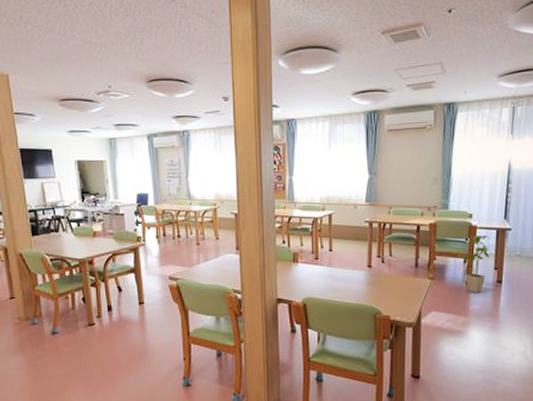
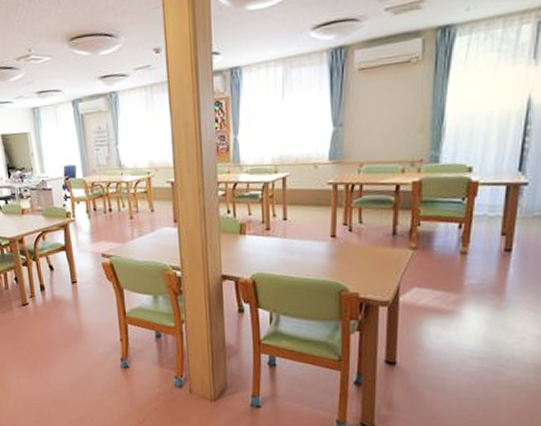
house plant: present [455,235,490,293] -> none [447,192,497,265]

